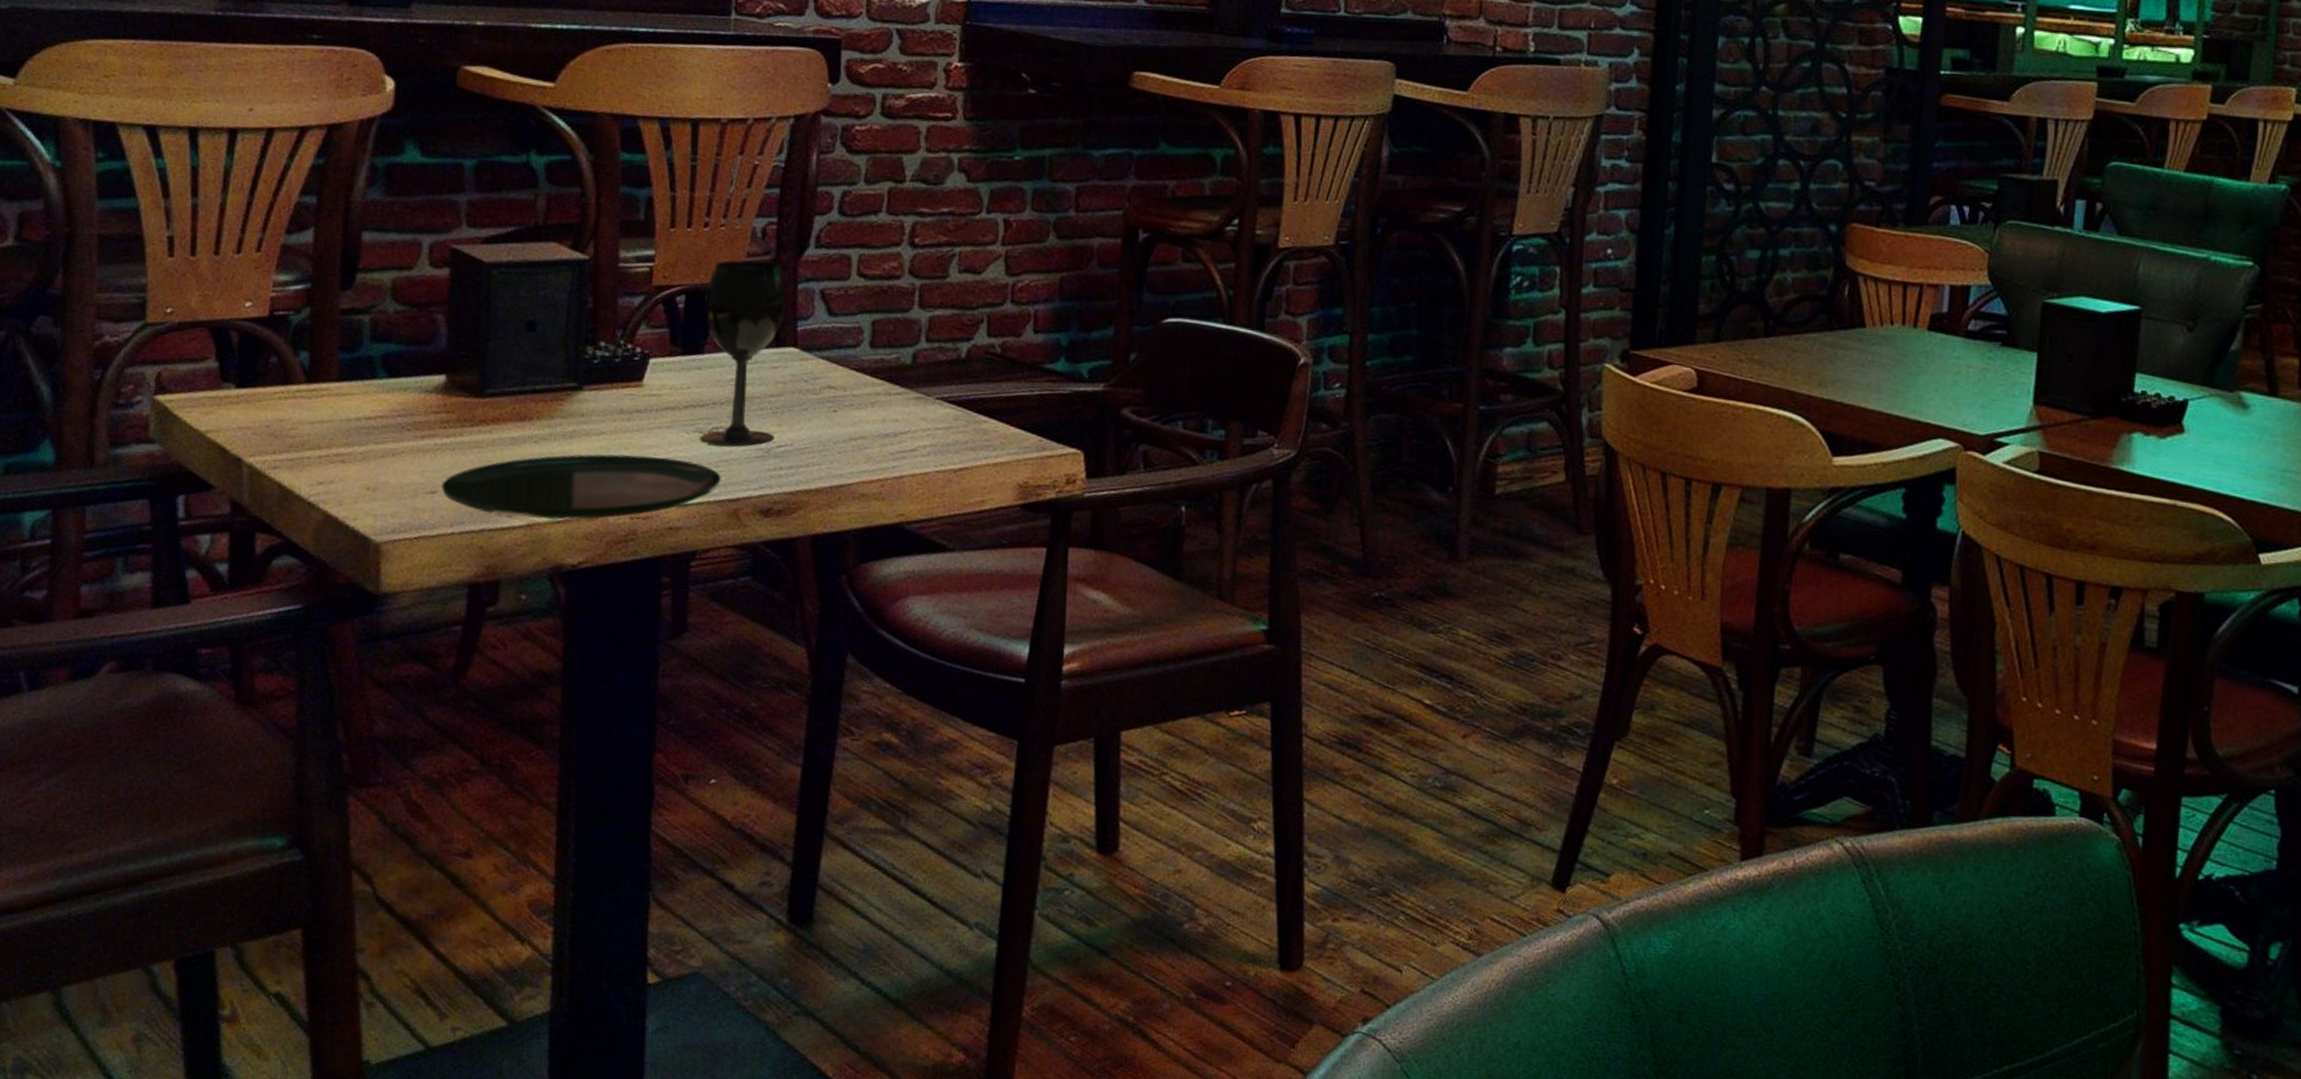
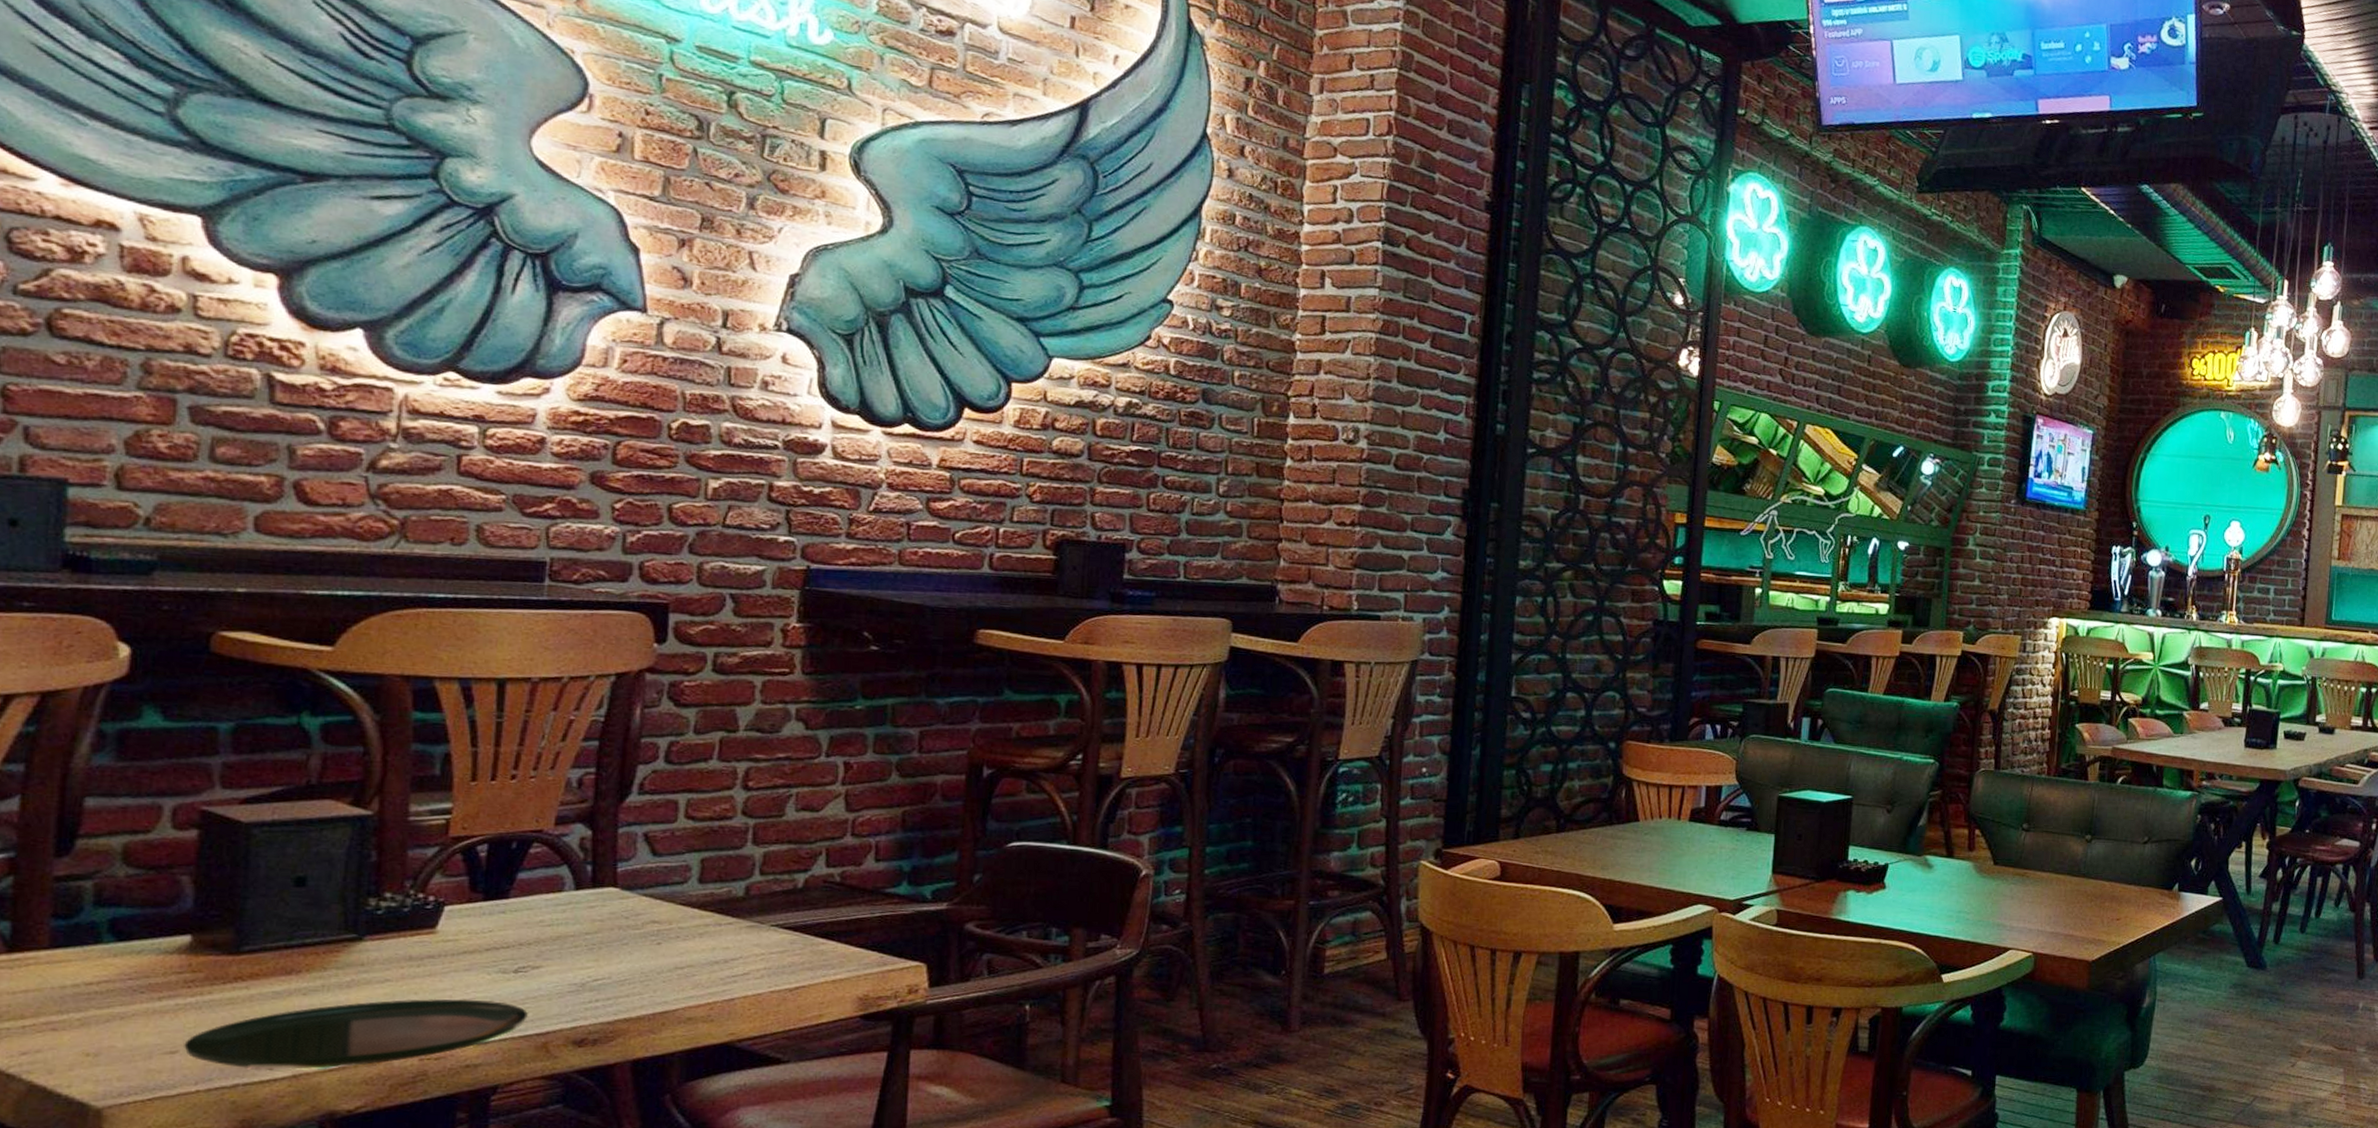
wine glass: present [700,259,786,447] -> none [503,808,605,984]

